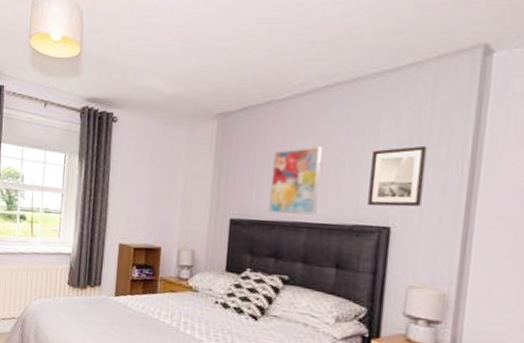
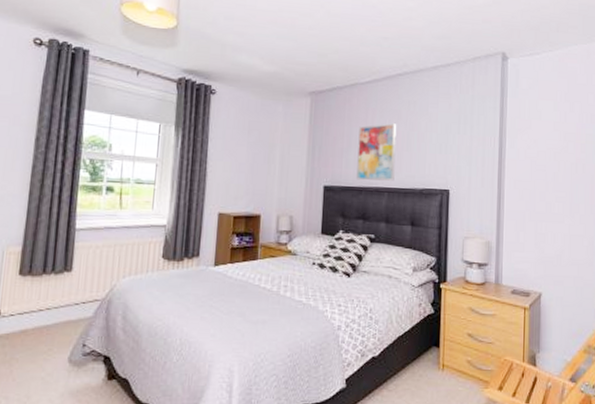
wall art: present [367,145,427,207] -> none [432,125,471,173]

